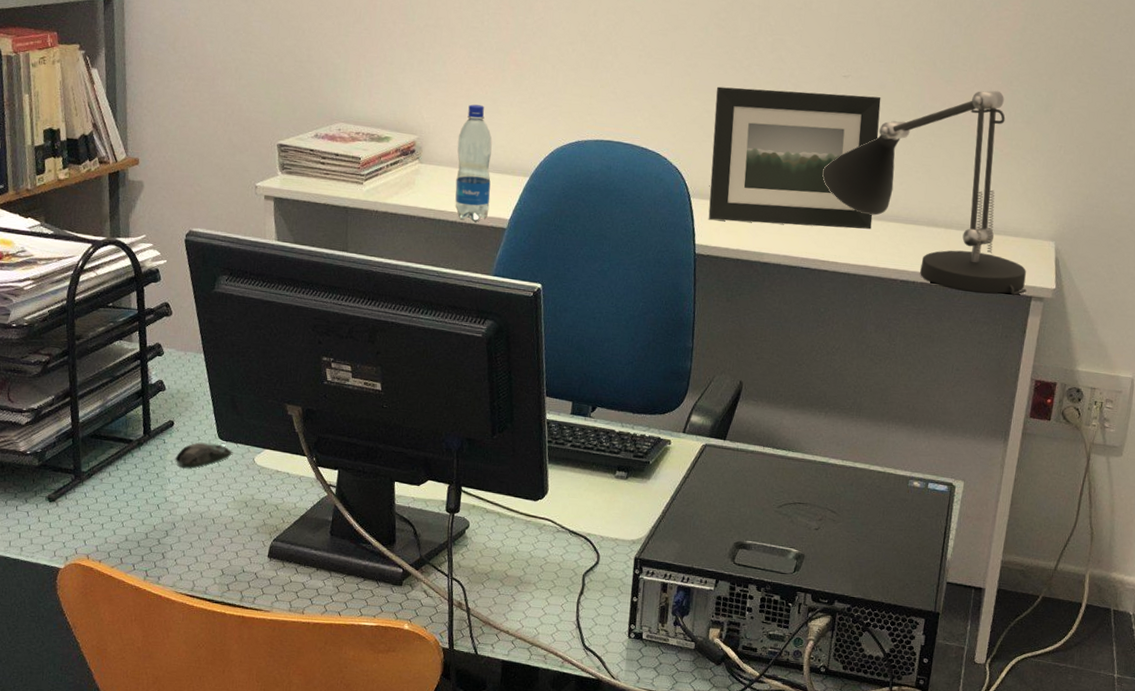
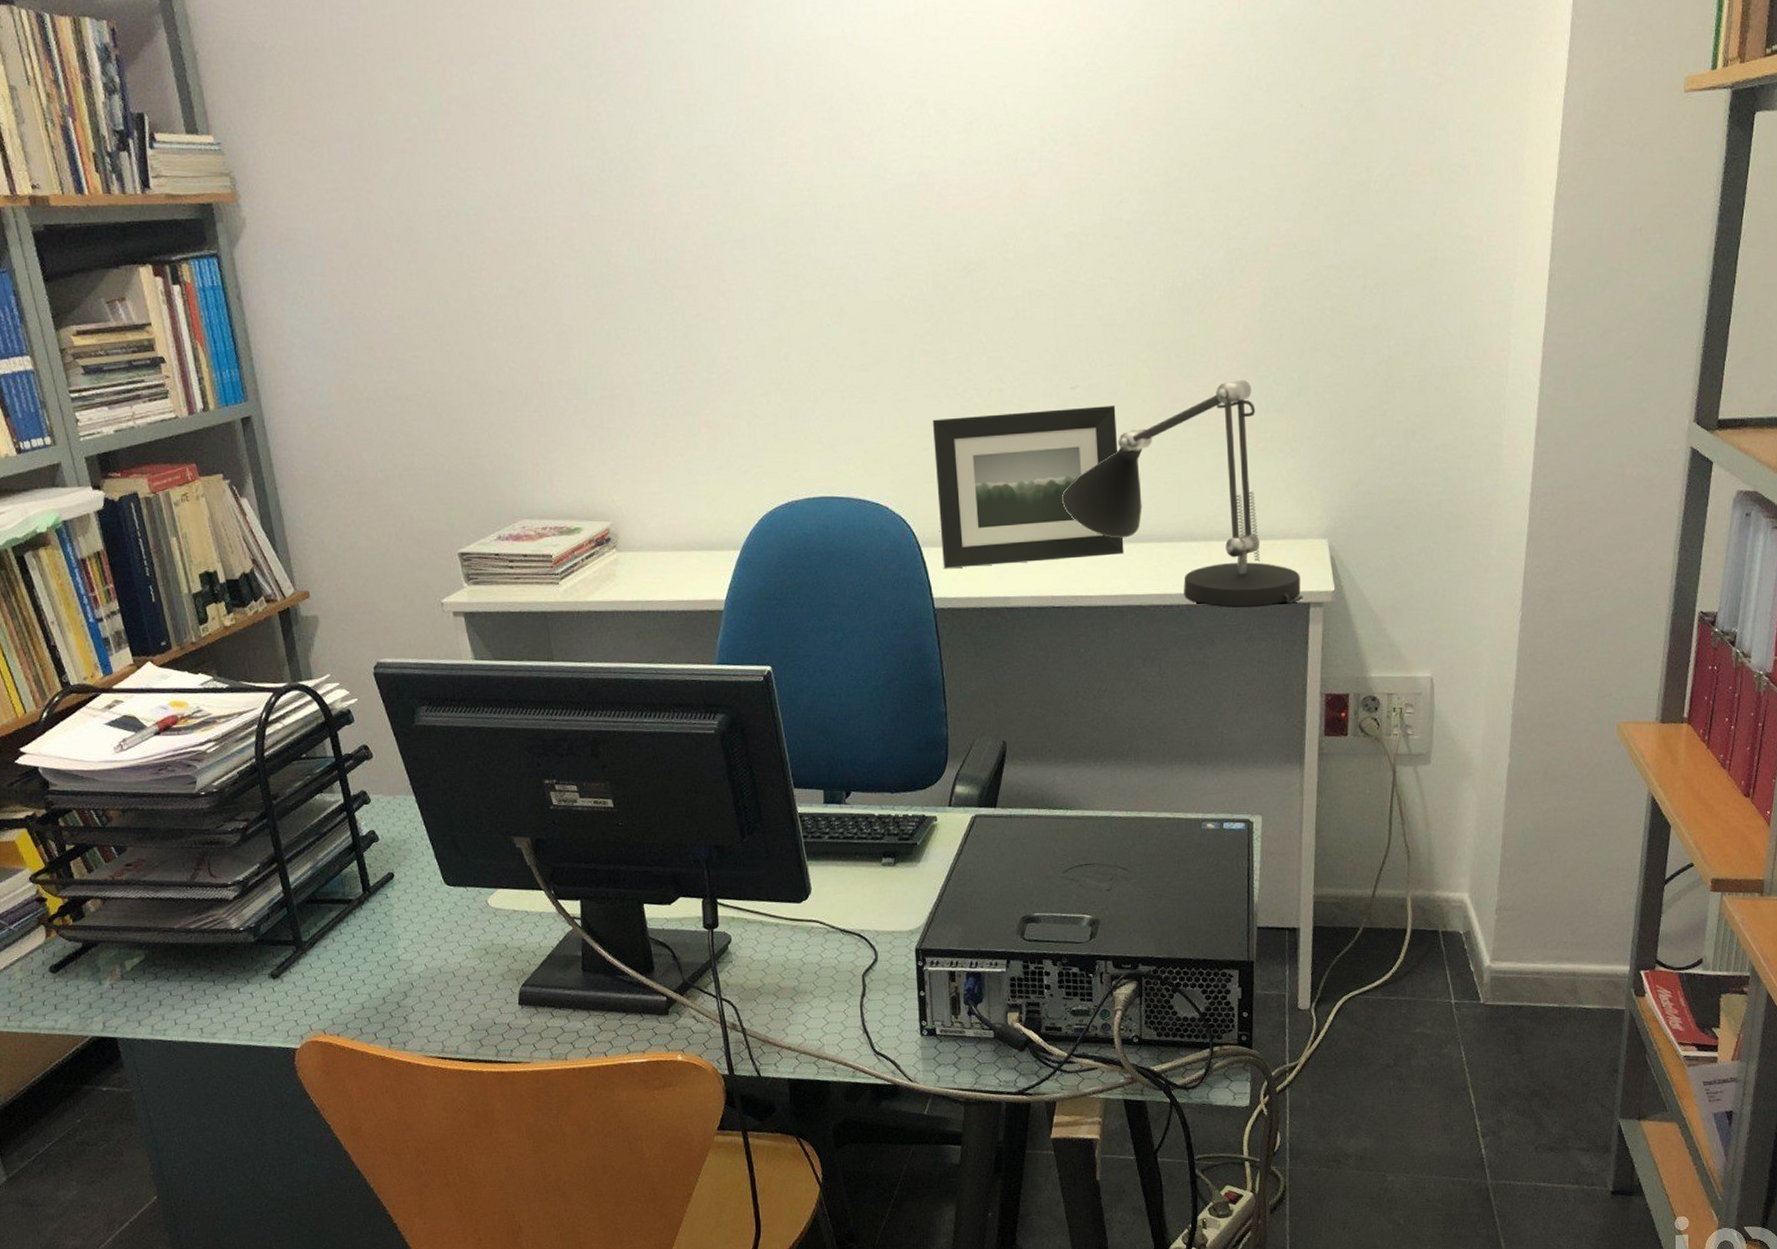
computer mouse: present [175,442,232,468] -> none [401,890,462,922]
bottle: present [455,104,492,222] -> none [655,478,702,608]

